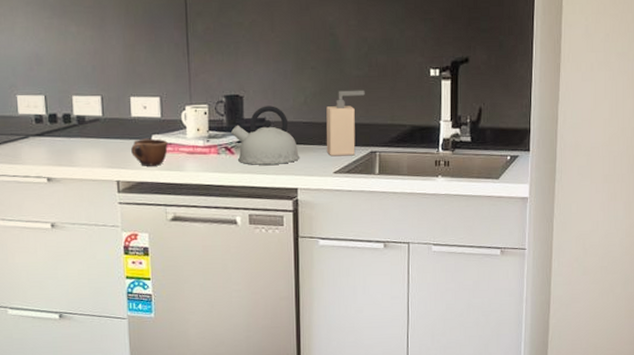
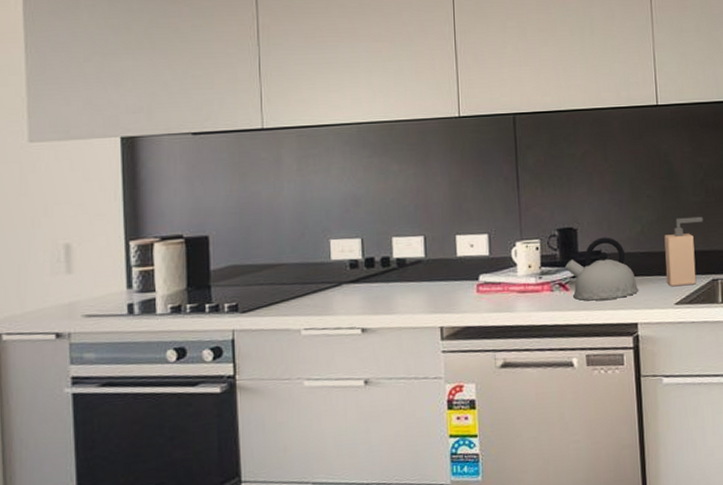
mug: present [130,138,168,166] -> none [455,278,497,309]

